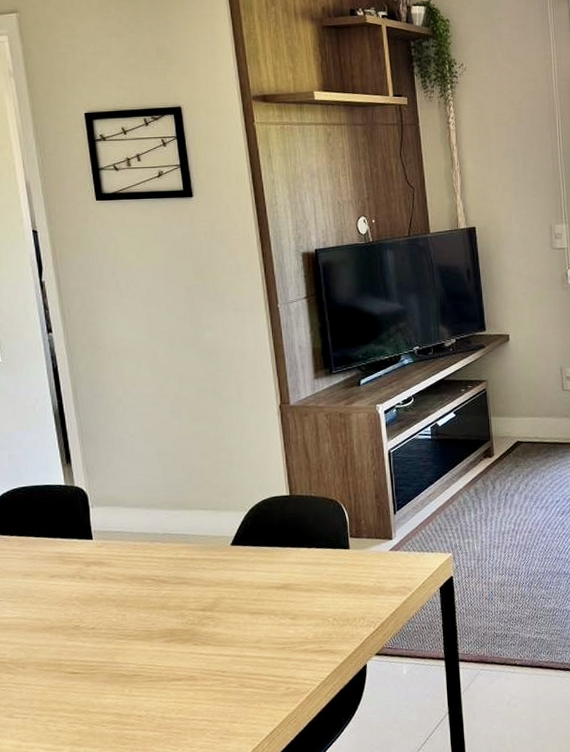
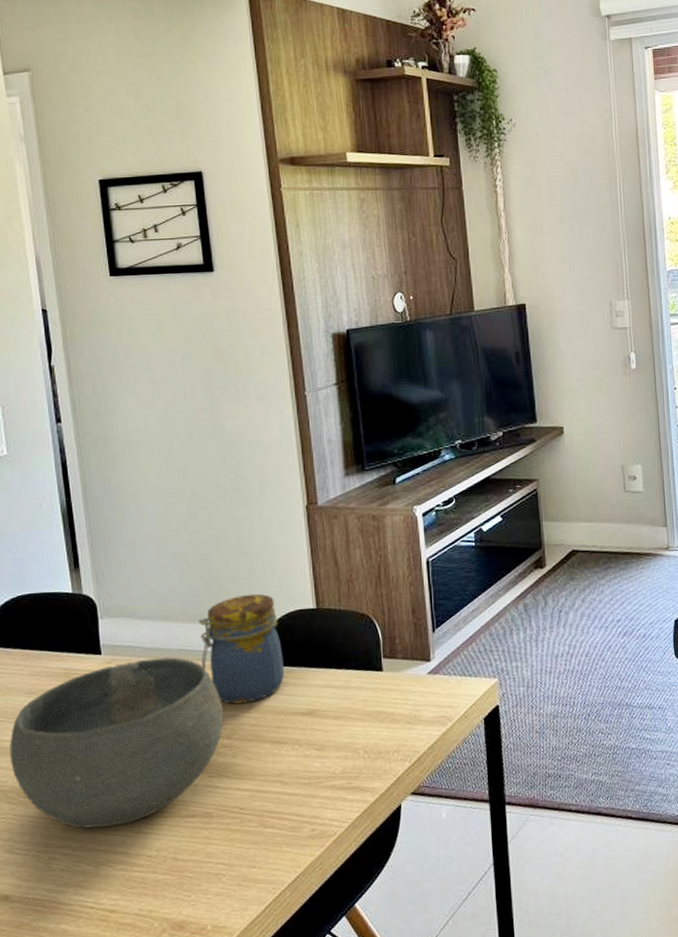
bowl: none [8,540,206,694] -> present [9,657,224,829]
jar: none [182,483,261,581] -> present [199,593,284,704]

